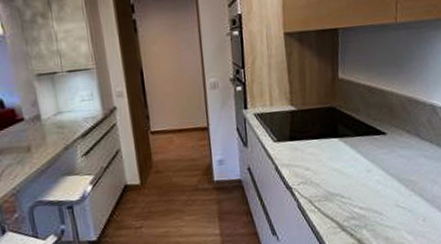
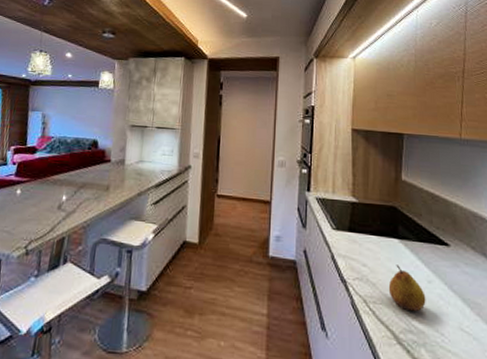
fruit: none [331,162,366,202] -> present [388,265,426,312]

